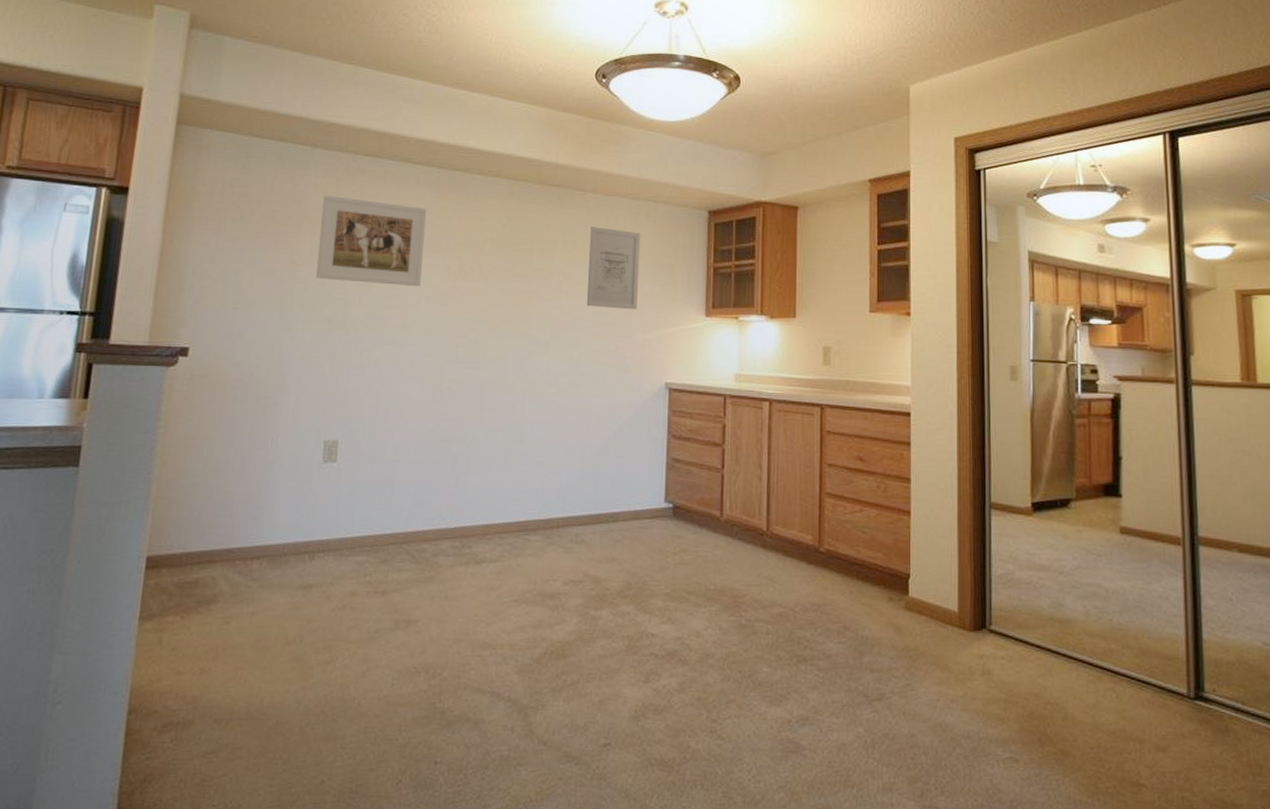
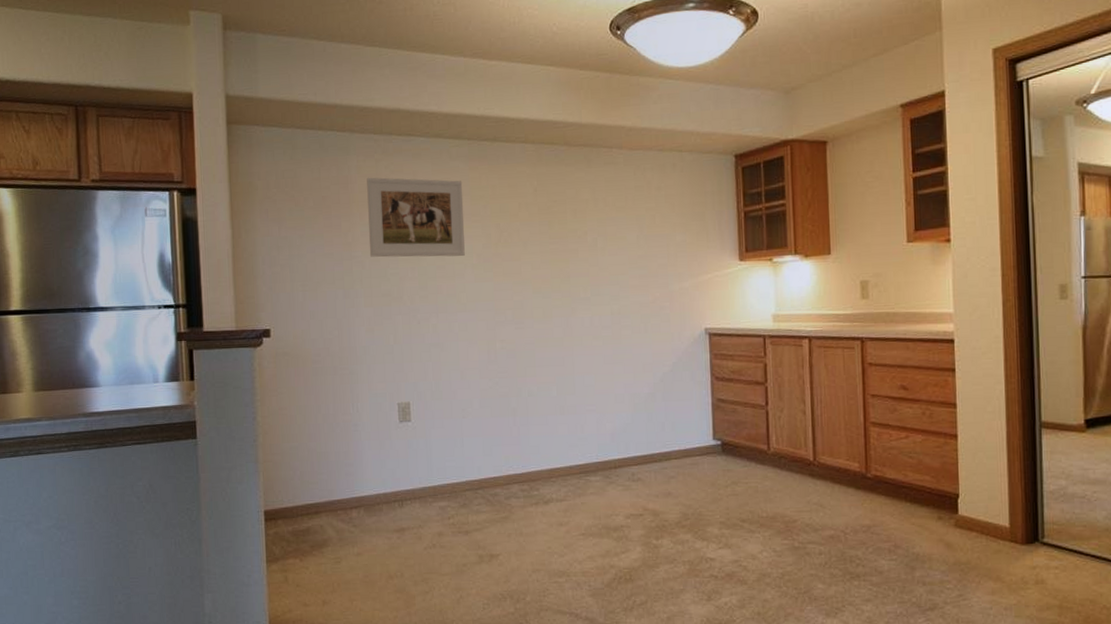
wall art: present [586,227,641,310] -> none [619,182,672,262]

